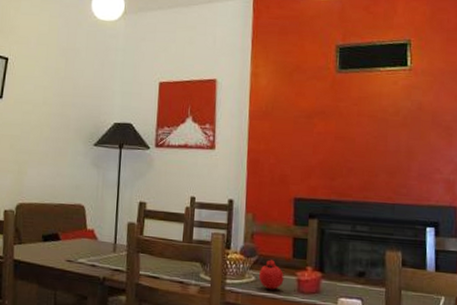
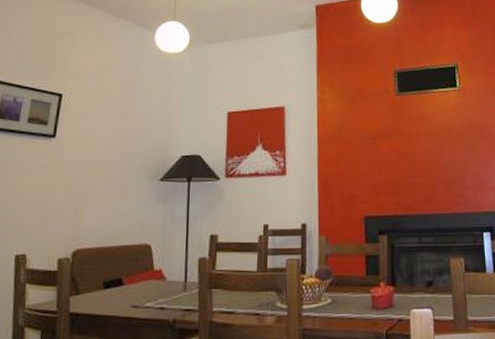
fruit: present [258,259,284,290] -> none [334,279,359,310]

